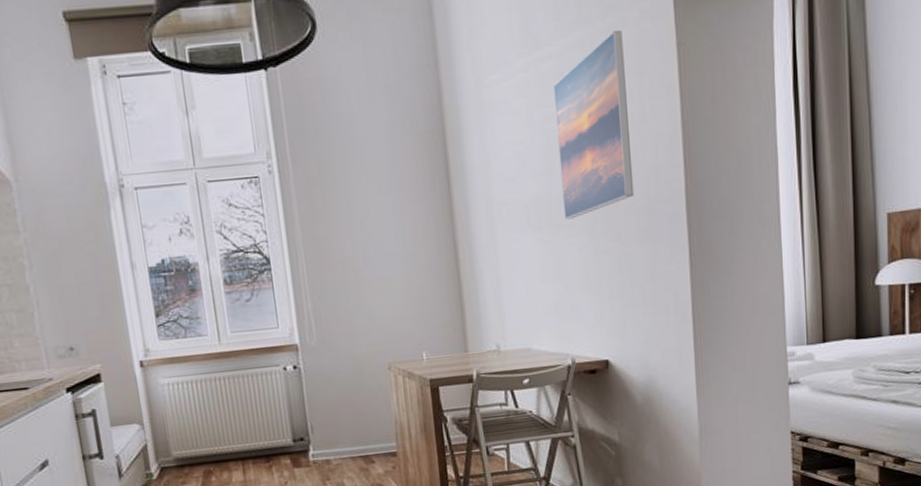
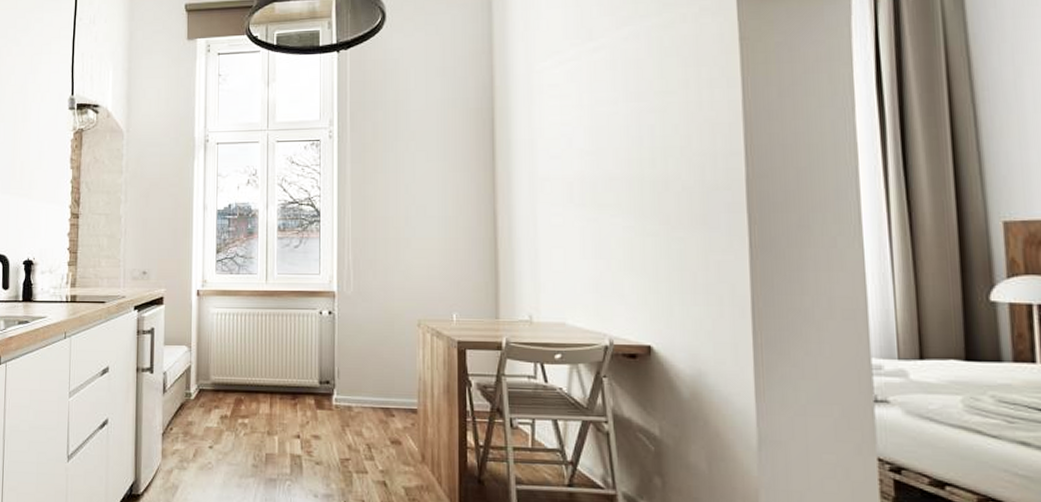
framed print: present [554,30,634,220] -> none [605,25,687,199]

